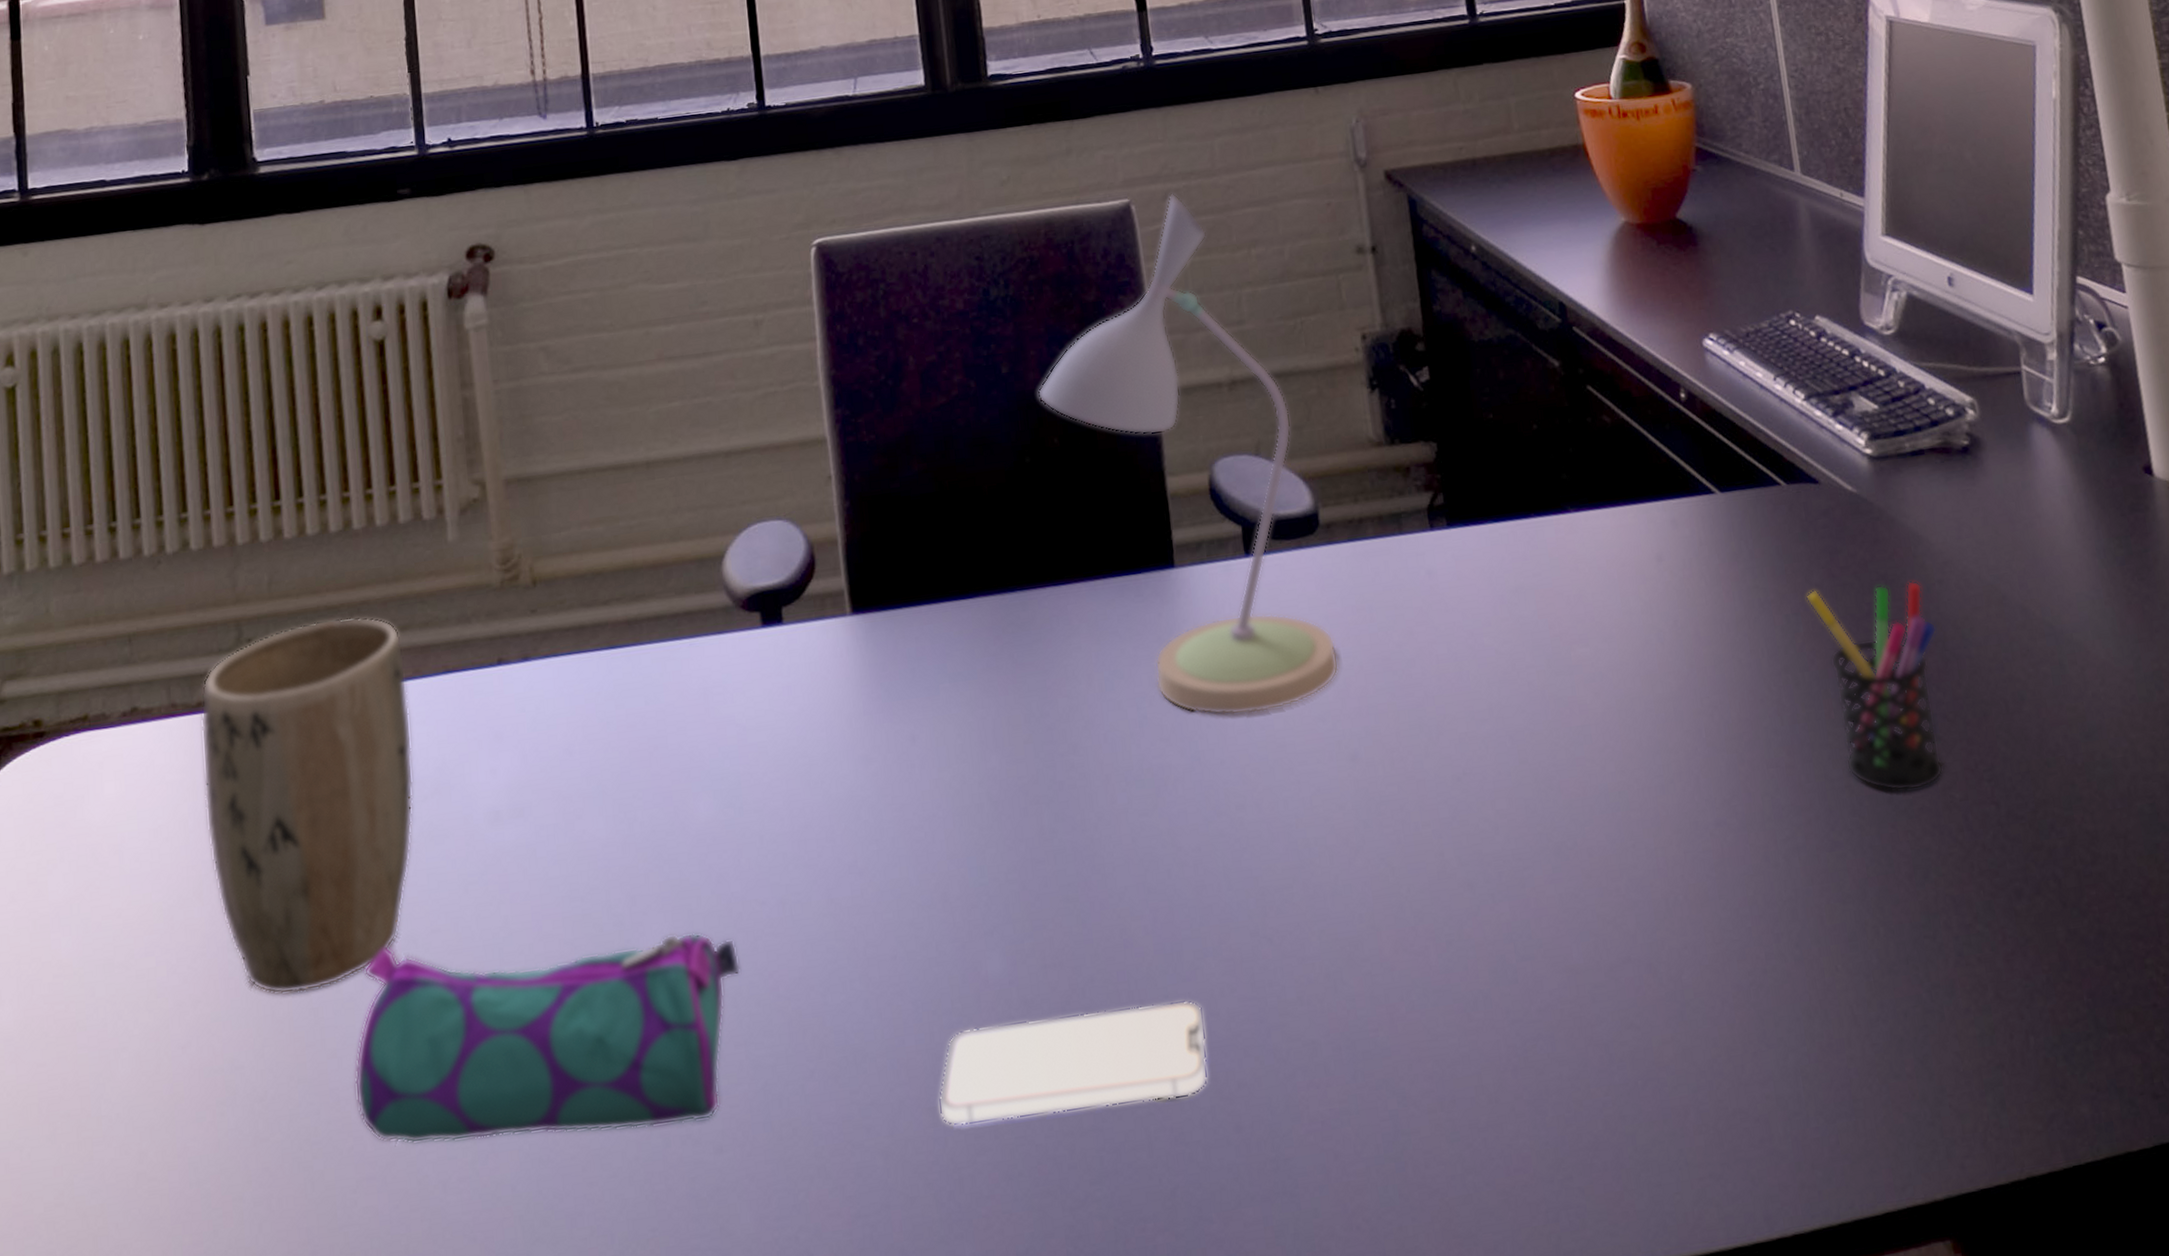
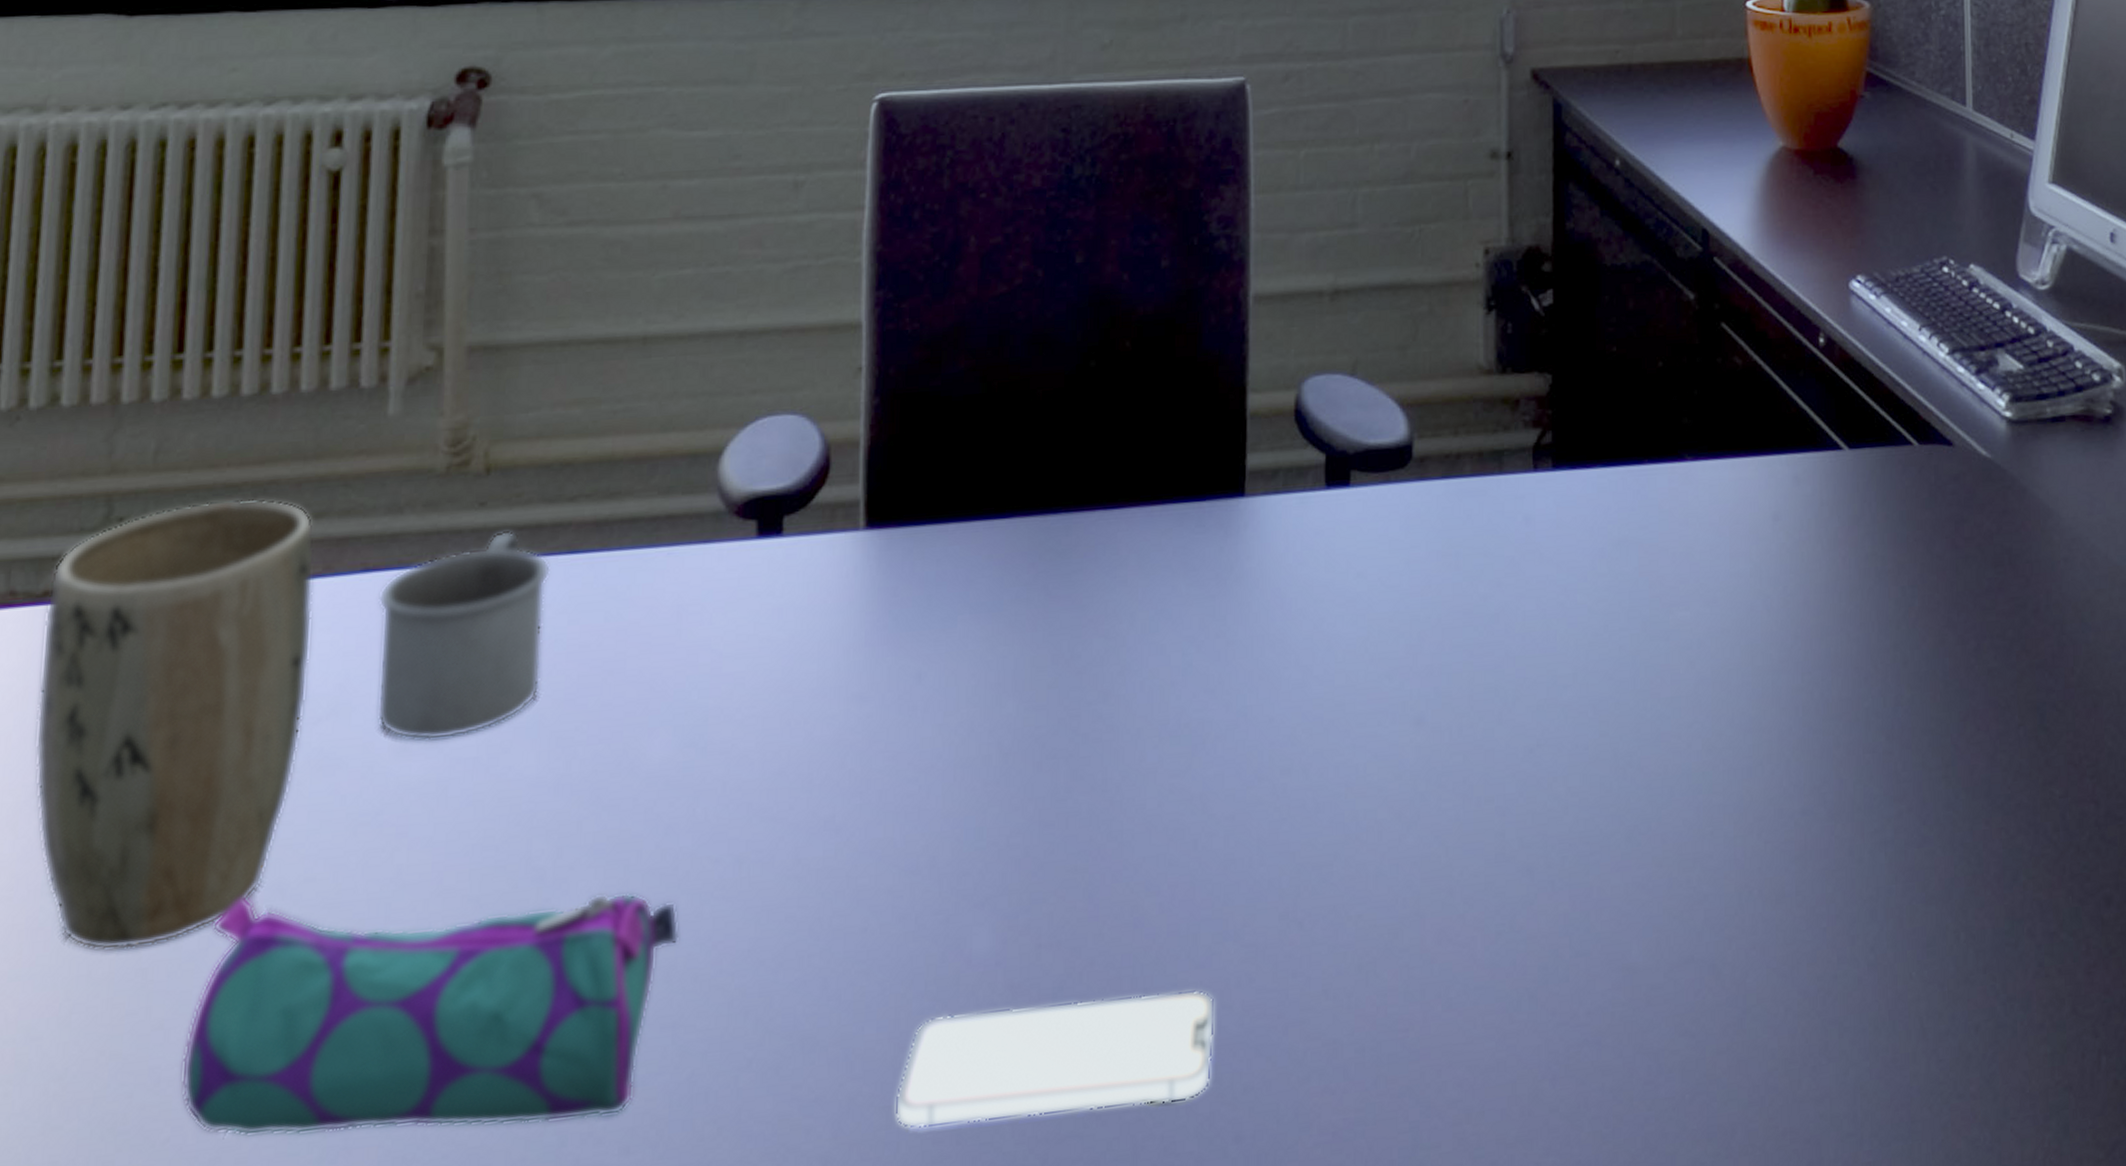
mug: none [460,632,600,812] -> present [376,530,550,741]
desk lamp: present [1037,193,1340,716] -> none [1113,74,1415,668]
pen holder: present [1806,581,1944,792] -> none [1926,557,2056,786]

